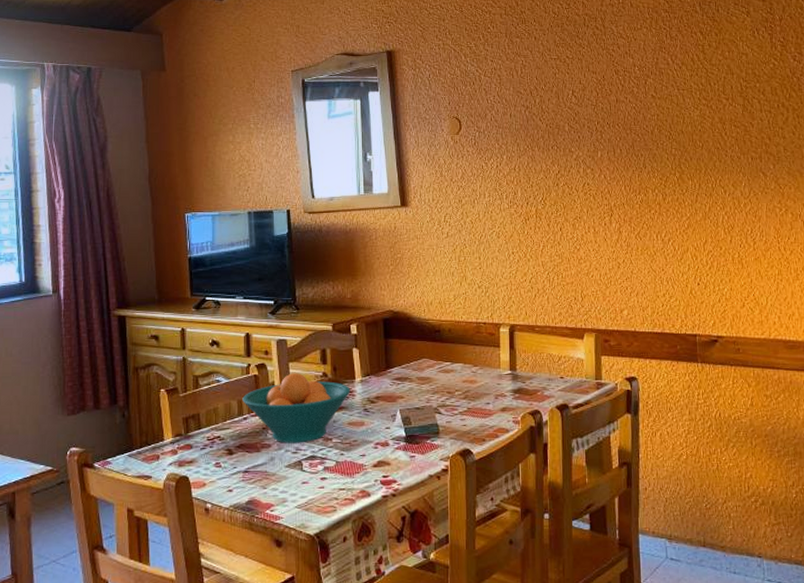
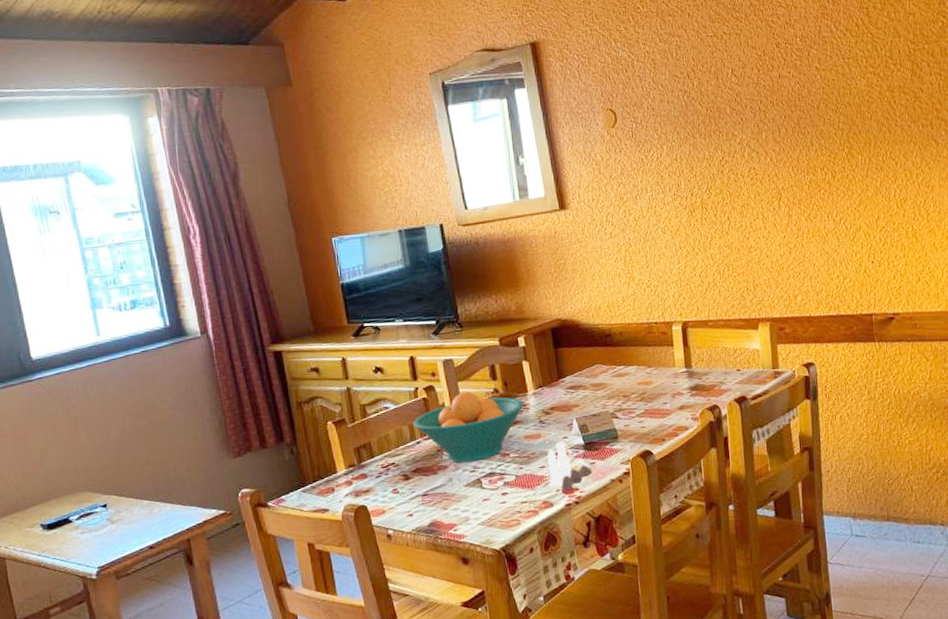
salt and pepper shaker set: none [368,432,412,482] -> present [547,441,593,491]

